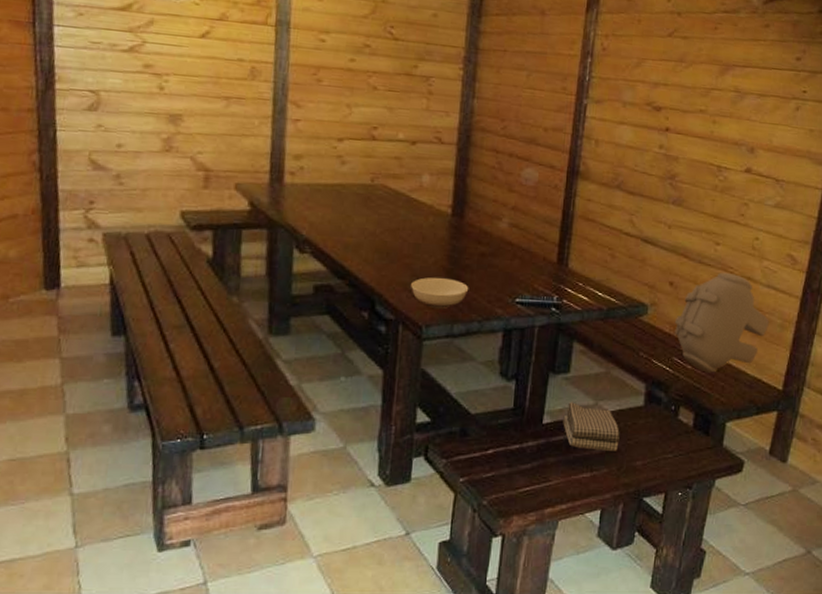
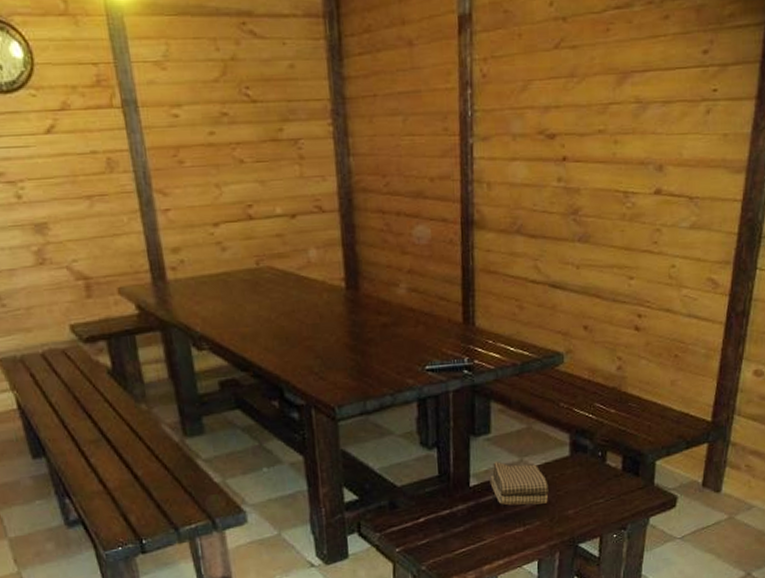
bowl: present [411,277,469,310] -> none [316,355,376,388]
backpack: present [674,272,770,373] -> none [592,307,694,414]

